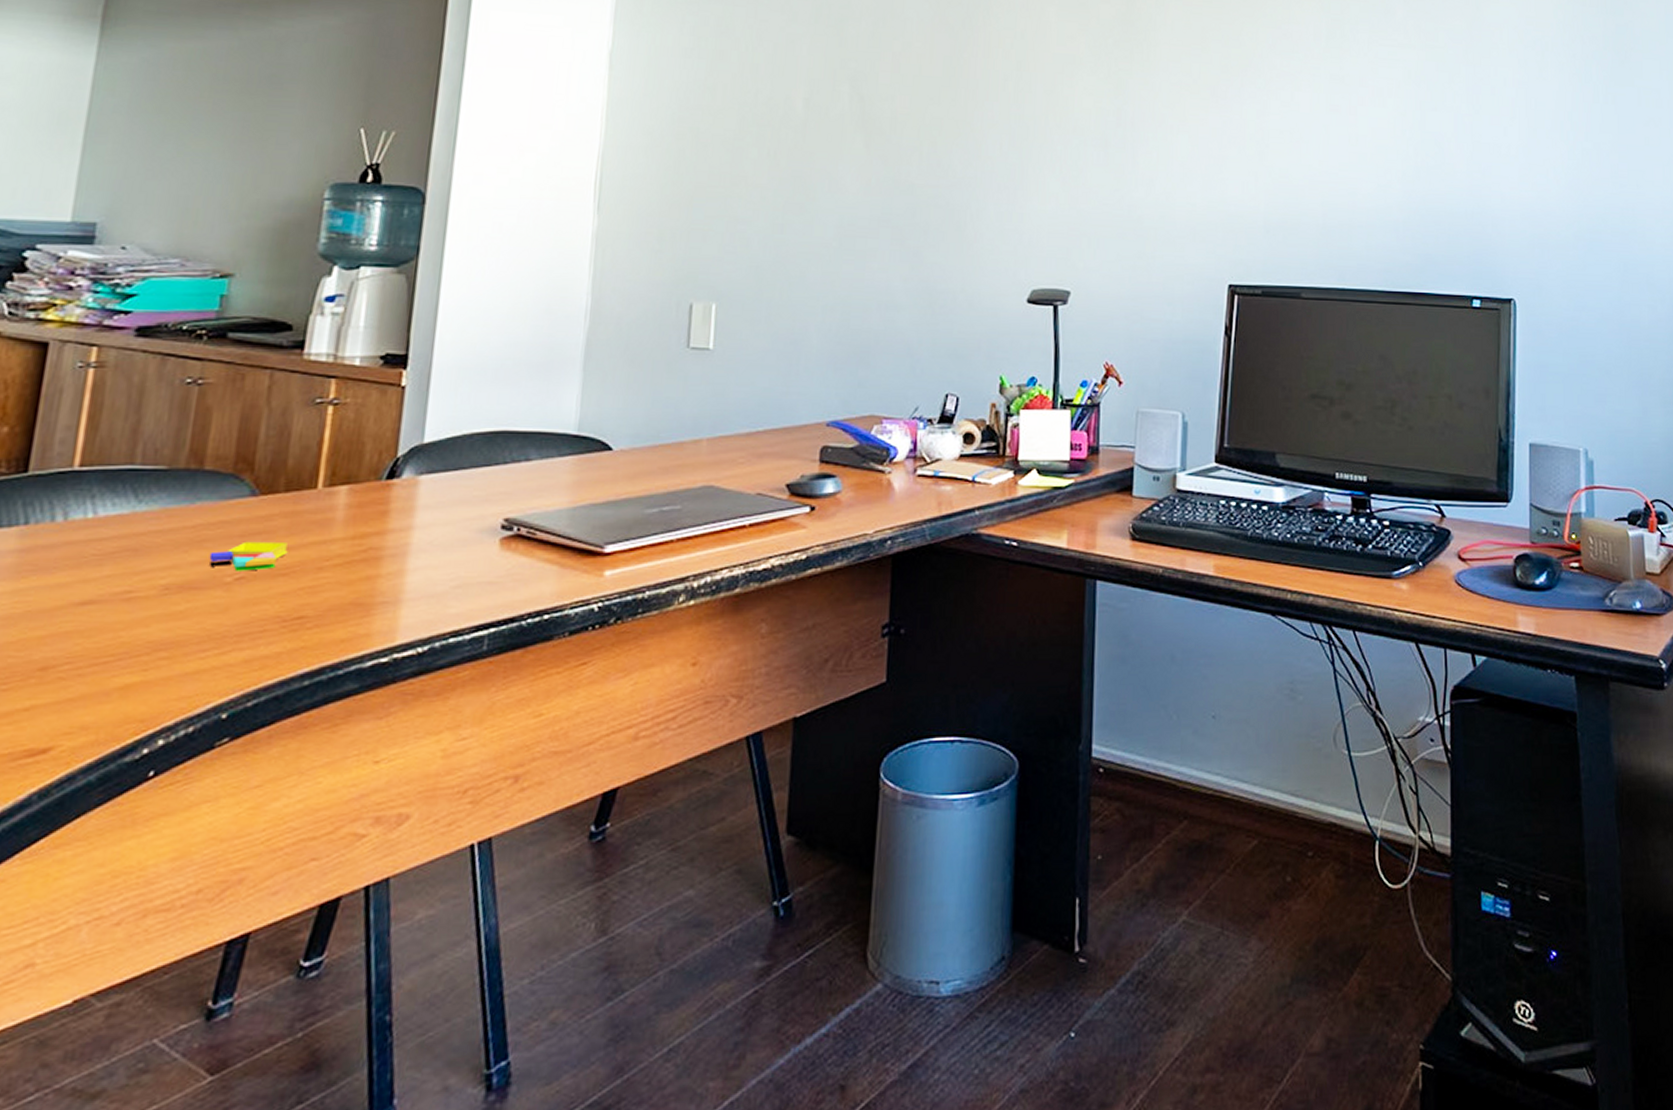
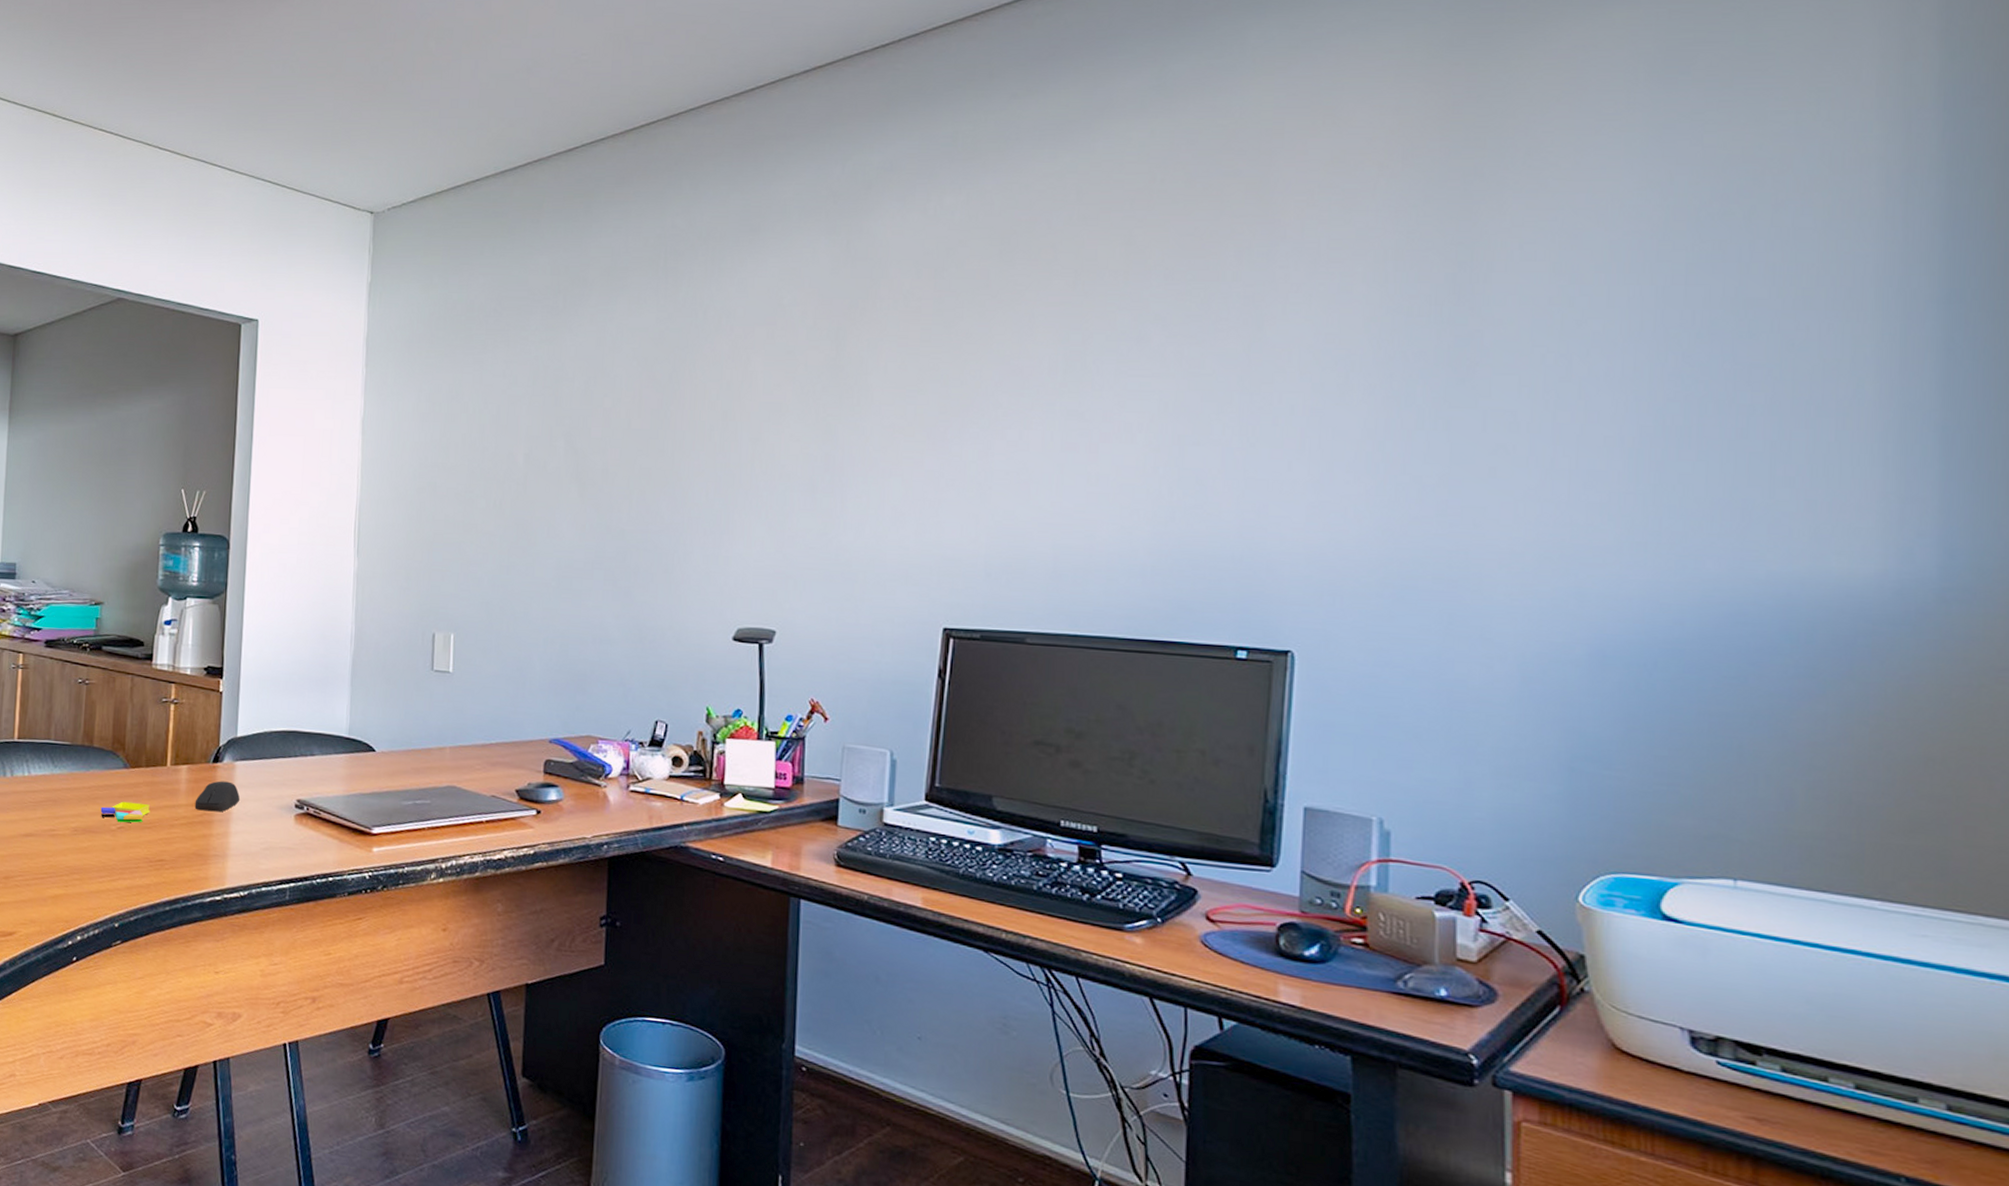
computer mouse: none [356,502,424,544] -> present [194,781,241,812]

